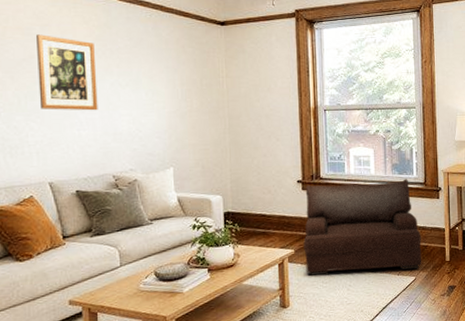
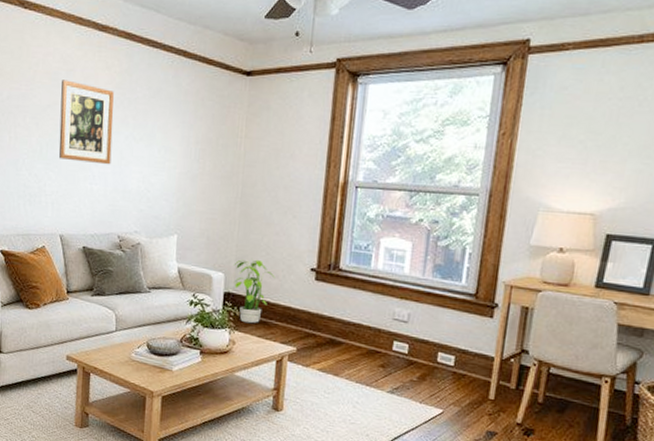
potted plant: none [229,179,268,237] -> present [233,258,275,324]
armchair: present [303,179,422,276] -> none [306,275,460,400]

